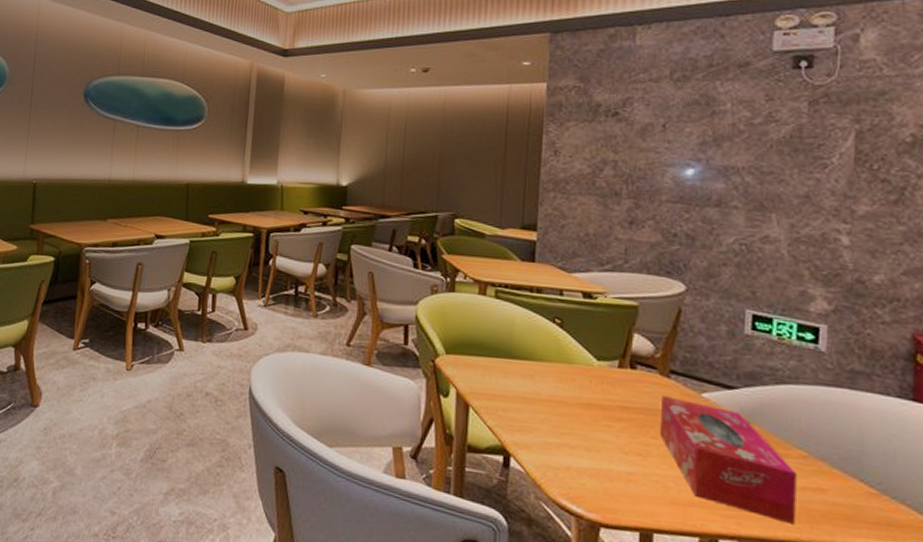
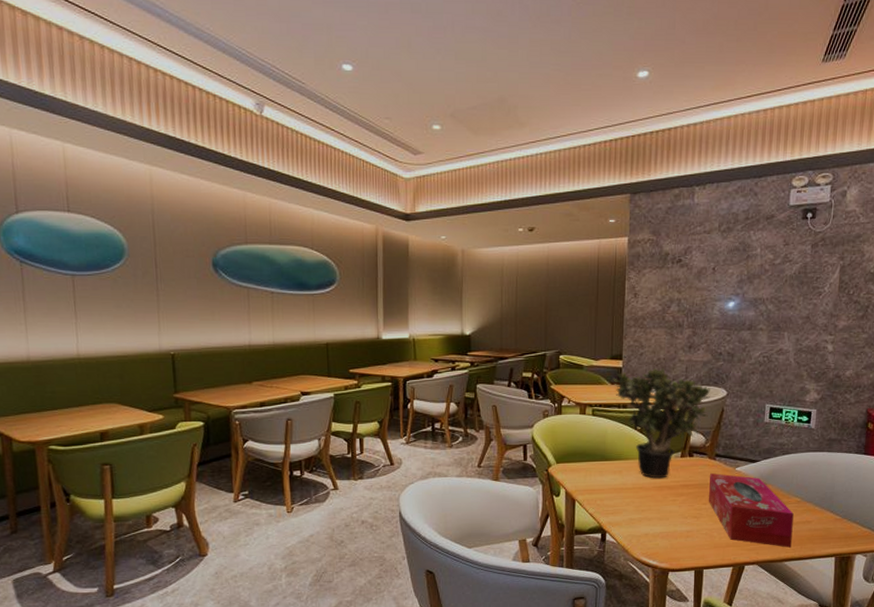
potted plant: none [523,246,661,394] -> present [613,368,710,479]

